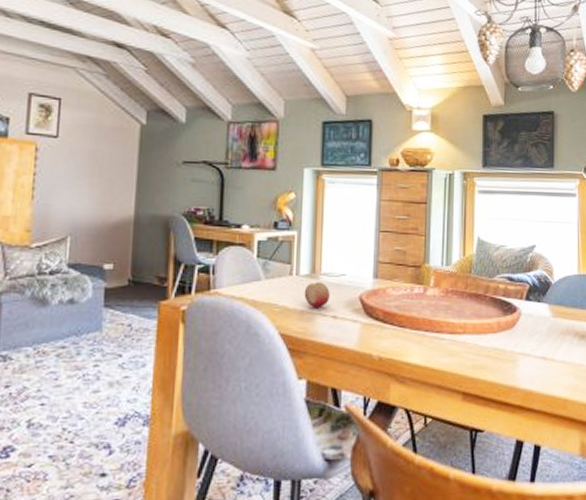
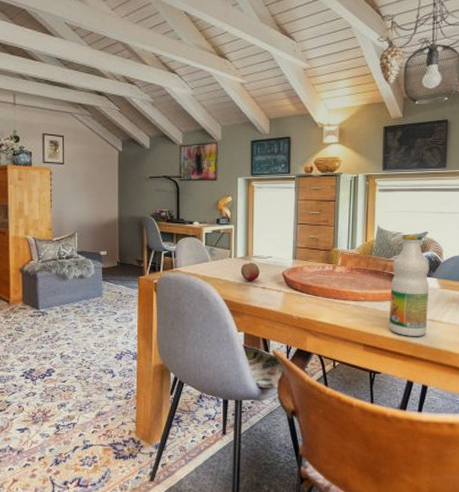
bottle: none [493,248,539,380] -> present [389,235,429,336]

